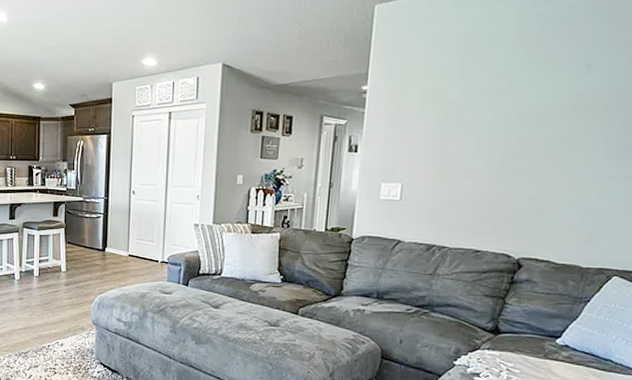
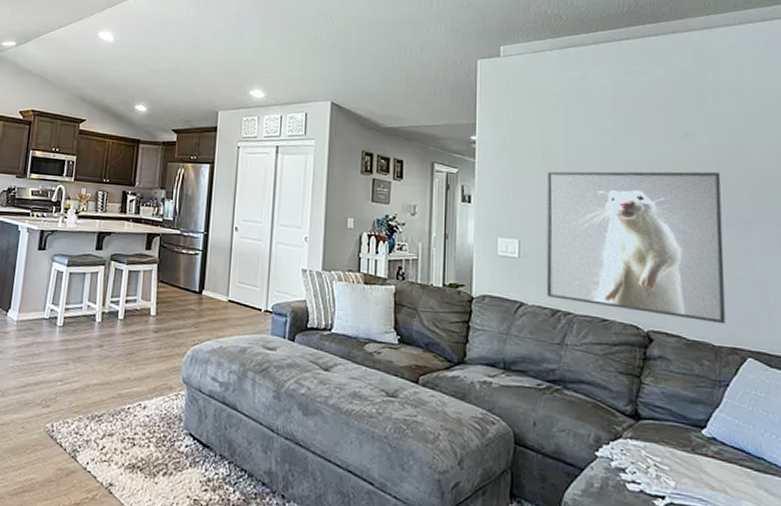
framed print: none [423,101,619,248] -> present [546,171,726,325]

